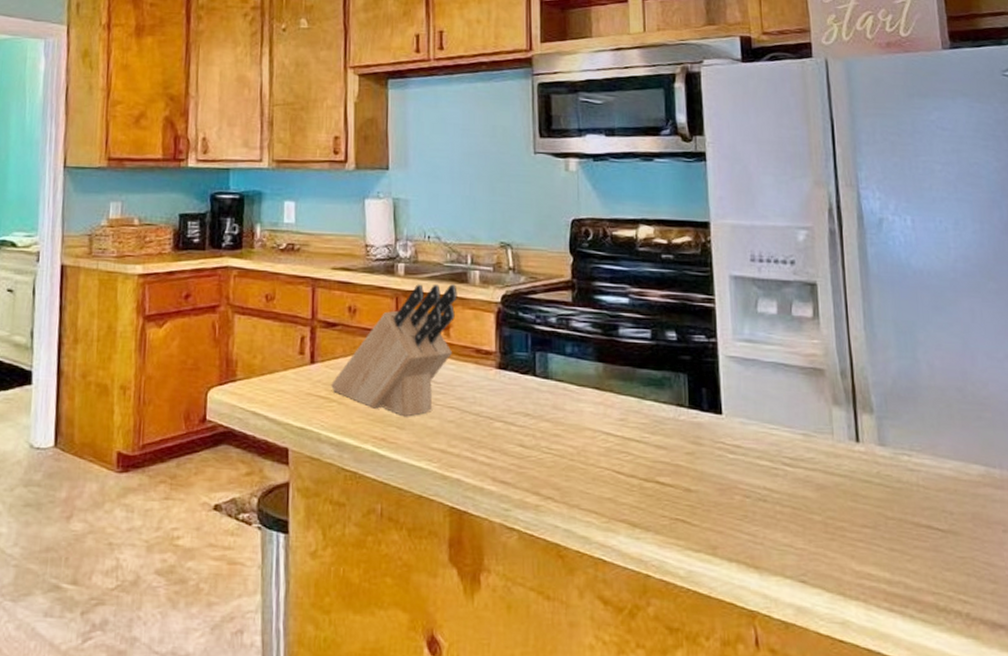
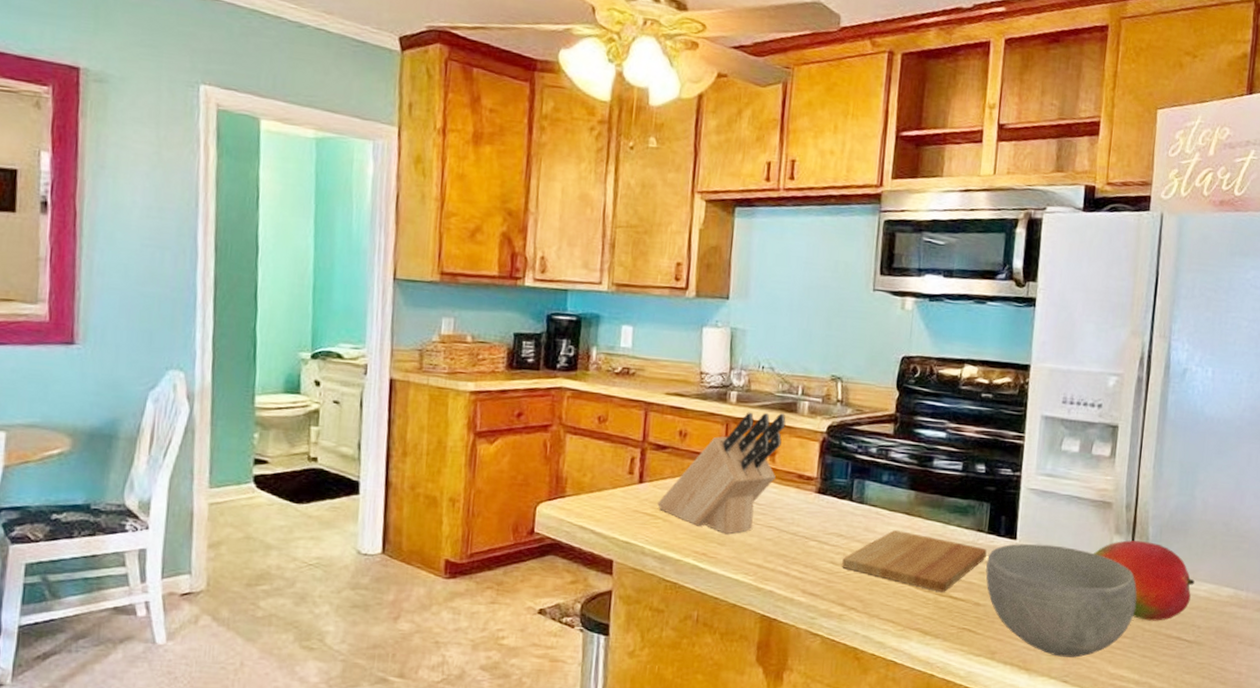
cutting board: none [533,406,691,477] -> present [842,529,987,592]
bowl: none [692,418,872,552] -> present [985,543,1137,658]
fruit: none [812,412,936,507] -> present [1094,540,1195,621]

